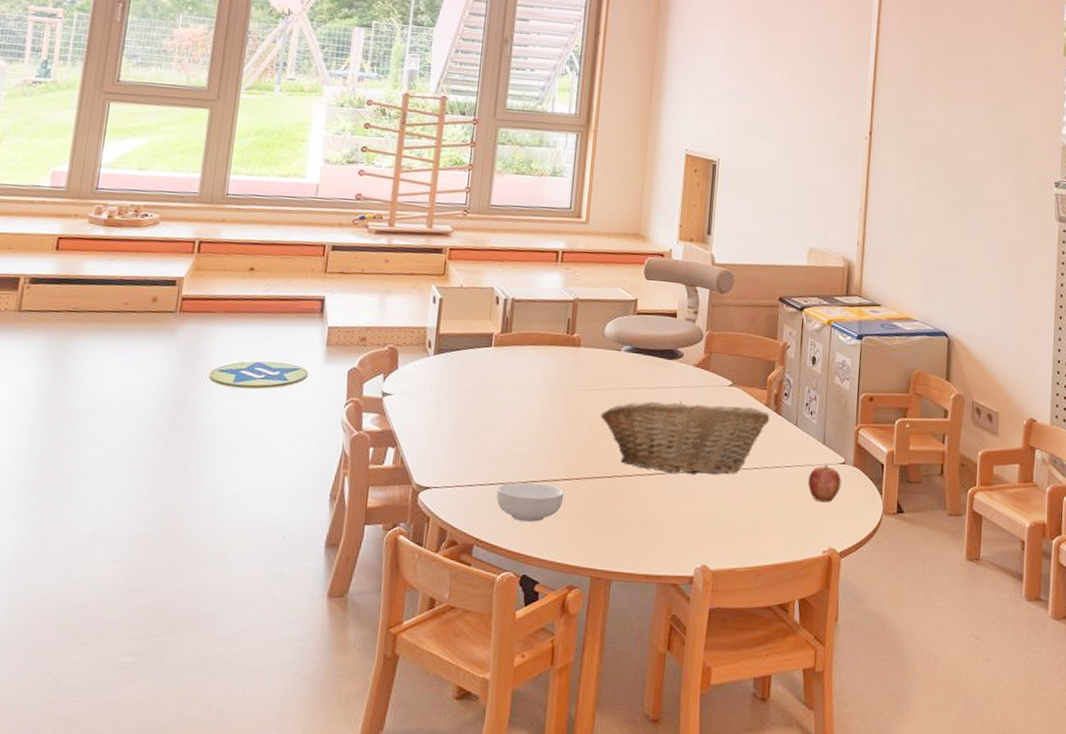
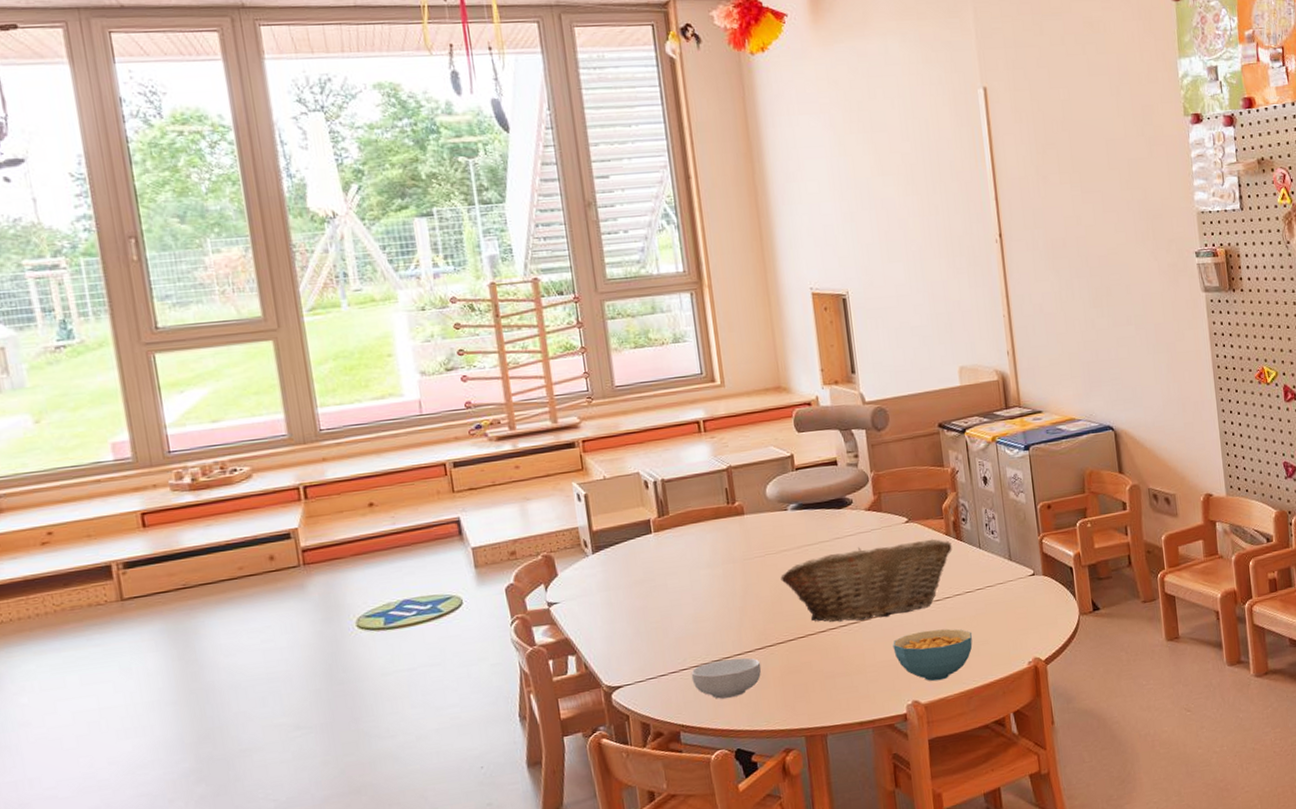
cereal bowl: none [693,496,772,551] -> present [893,629,973,682]
apple: present [807,464,842,503] -> none [1000,579,1035,617]

